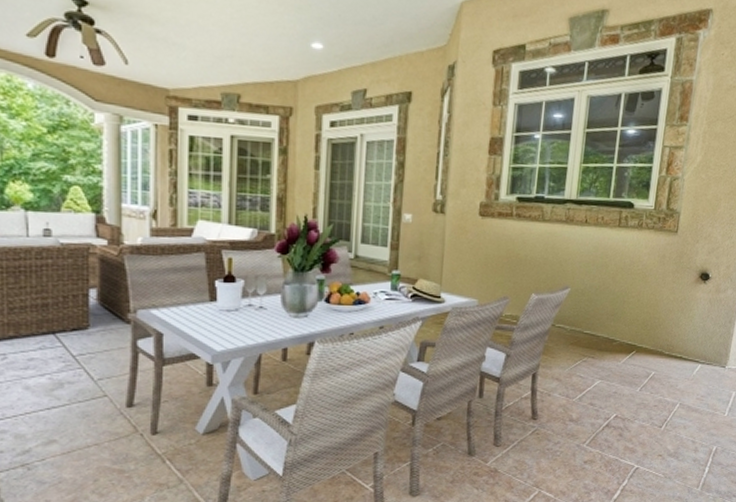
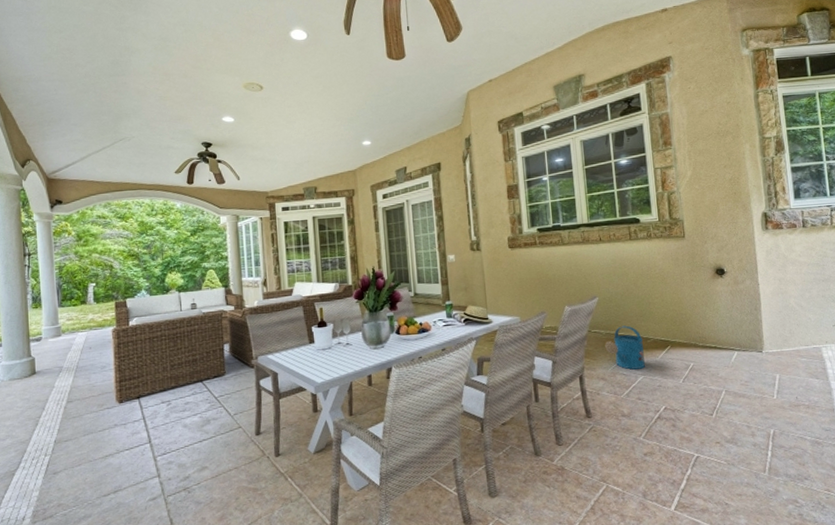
watering can: none [566,323,608,373] -> present [605,325,645,370]

